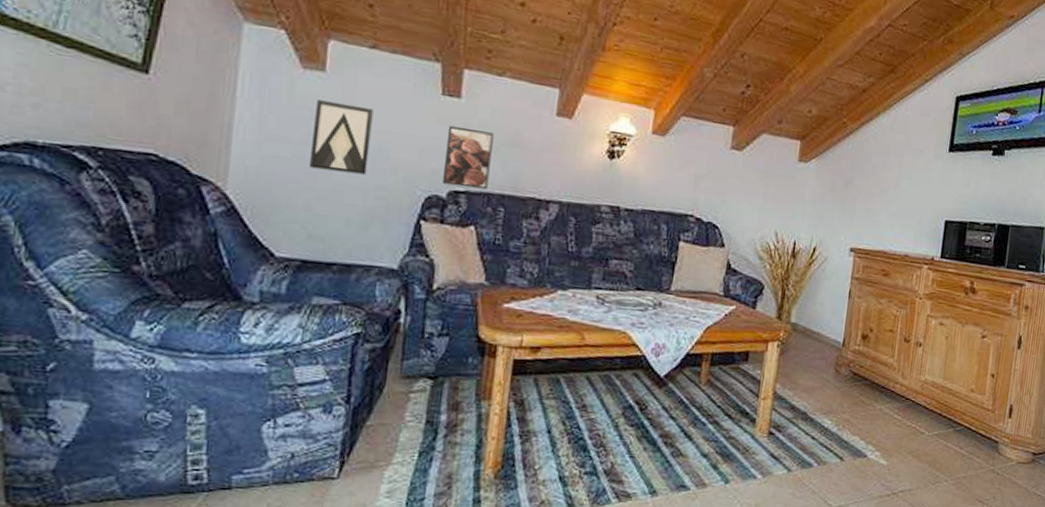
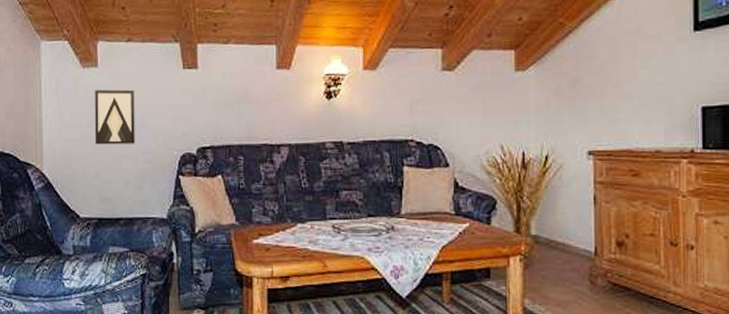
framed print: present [442,125,494,190] -> none [191,92,228,143]

